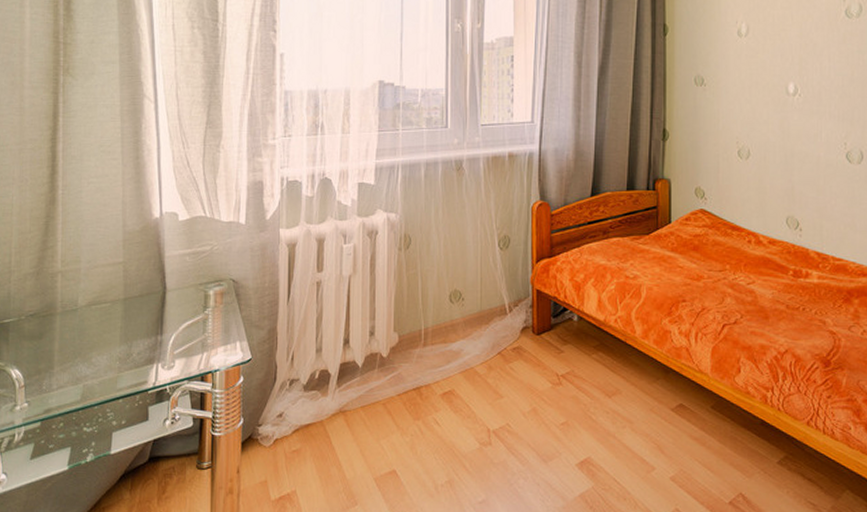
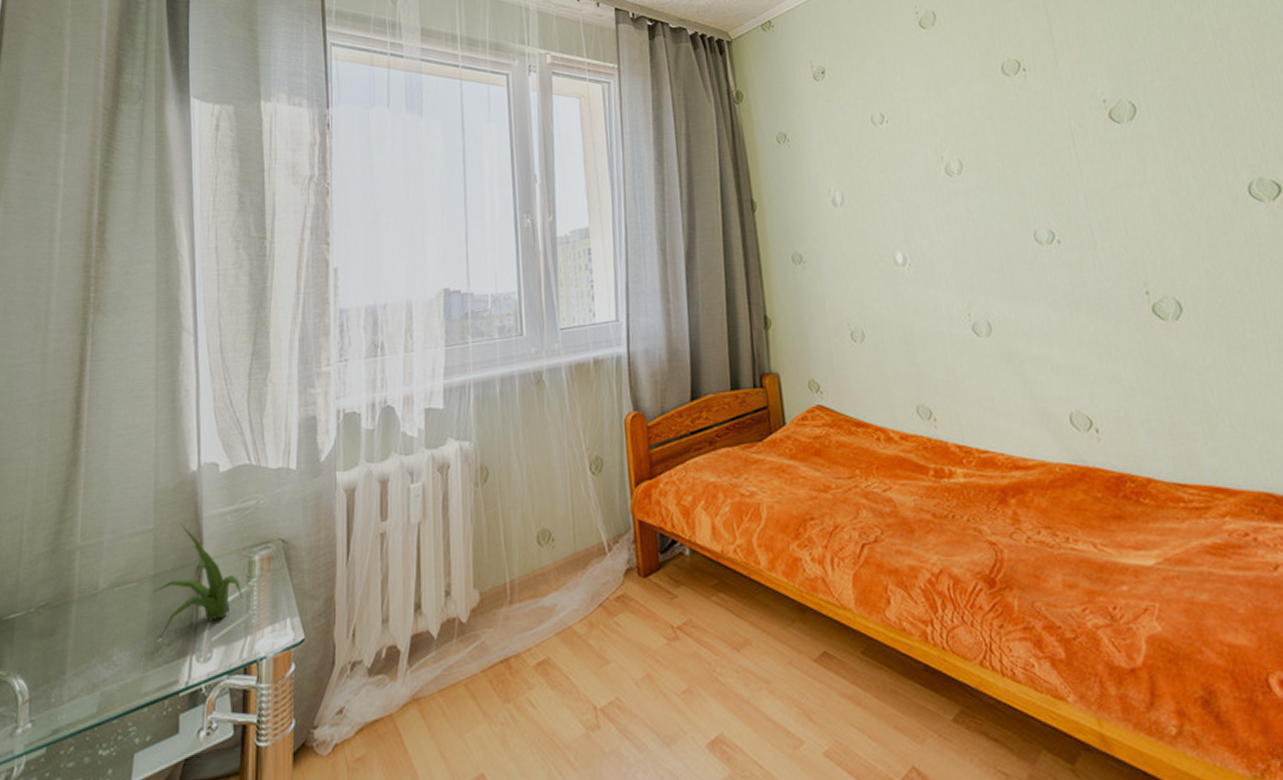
plant: none [124,260,200,348] -> present [153,524,243,638]

